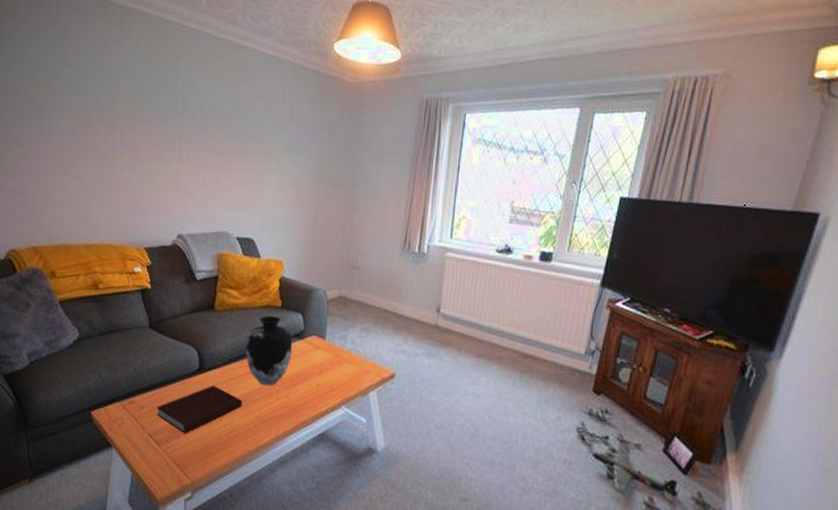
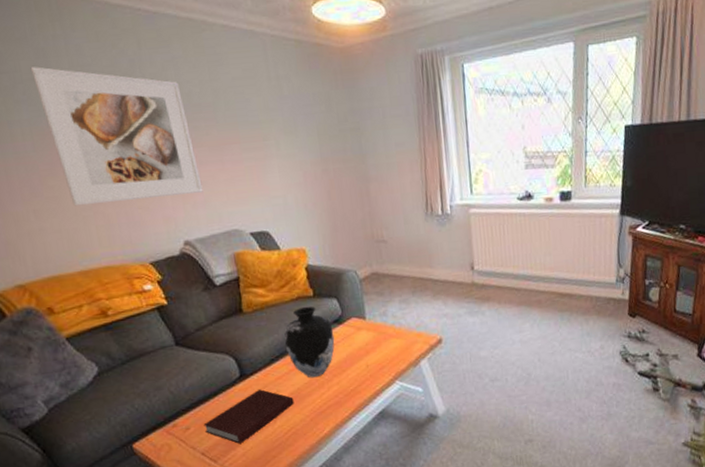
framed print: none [87,63,205,193] -> present [30,66,203,207]

